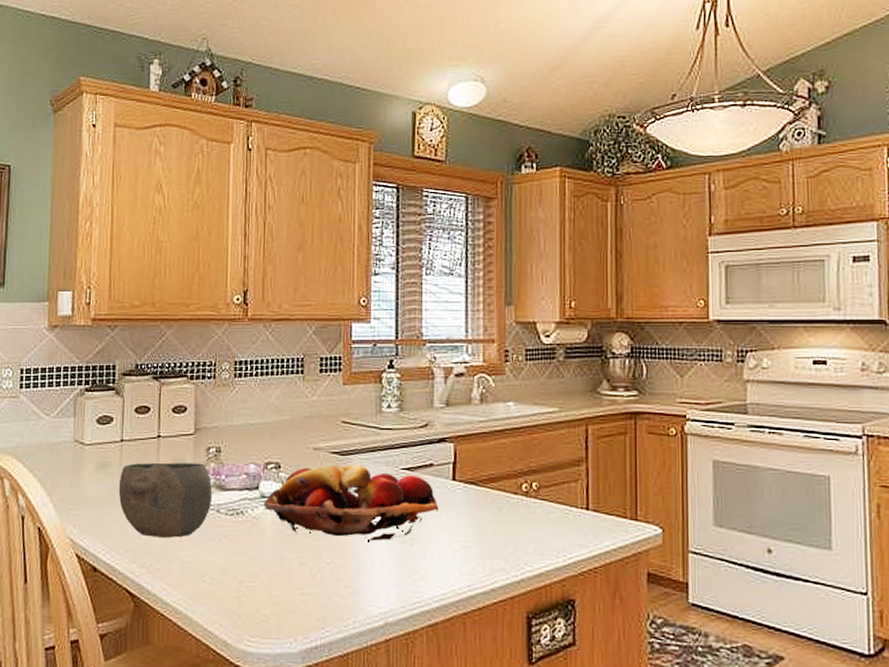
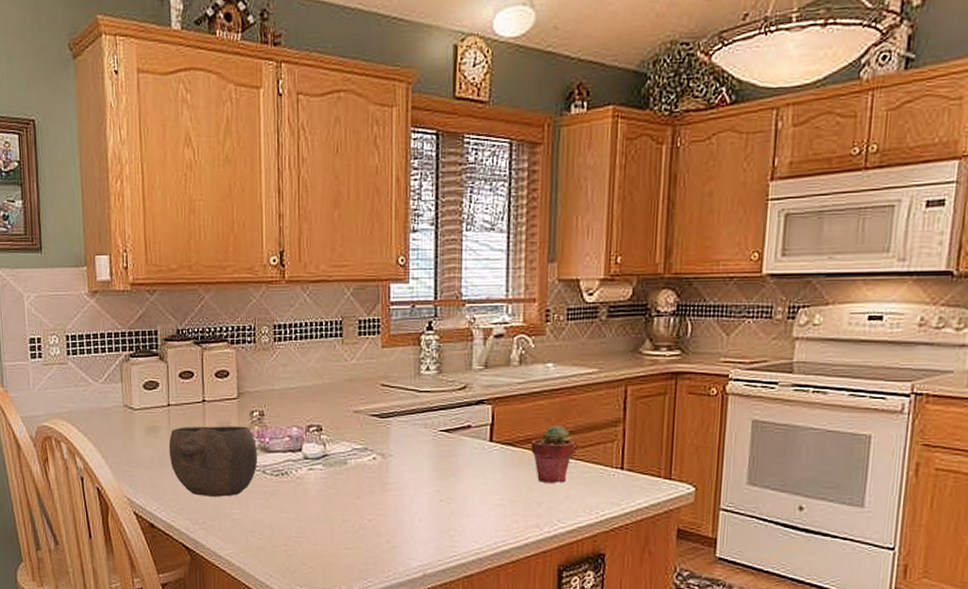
fruit basket: present [263,464,439,541] -> none [307,427,476,500]
potted succulent: none [494,463,538,524] -> present [531,424,575,483]

